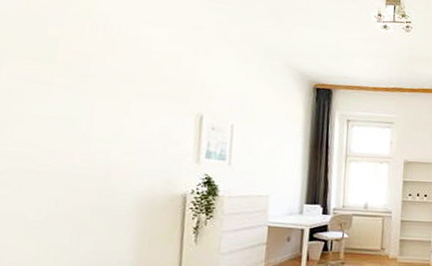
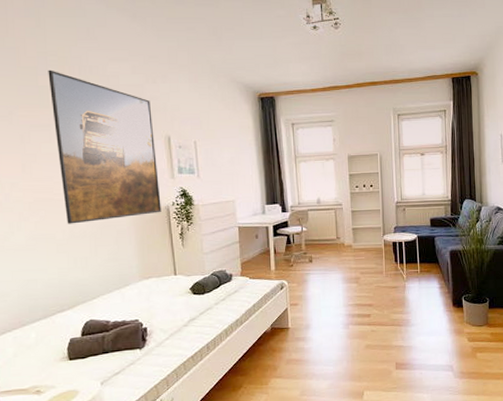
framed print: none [46,21,186,204] -> present [48,70,161,224]

